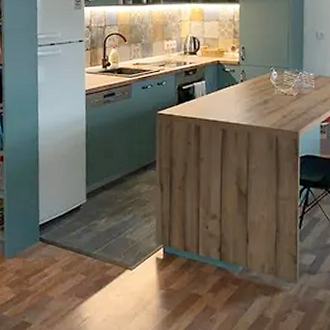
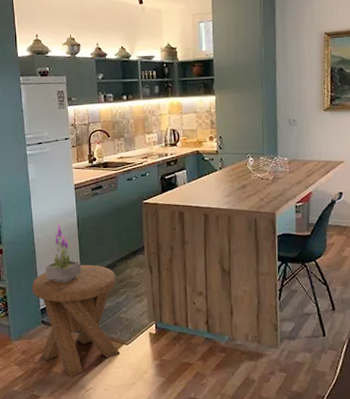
music stool: none [31,177,124,304] -> present [31,264,120,377]
potted plant: none [48,131,87,197] -> present [45,223,82,283]

